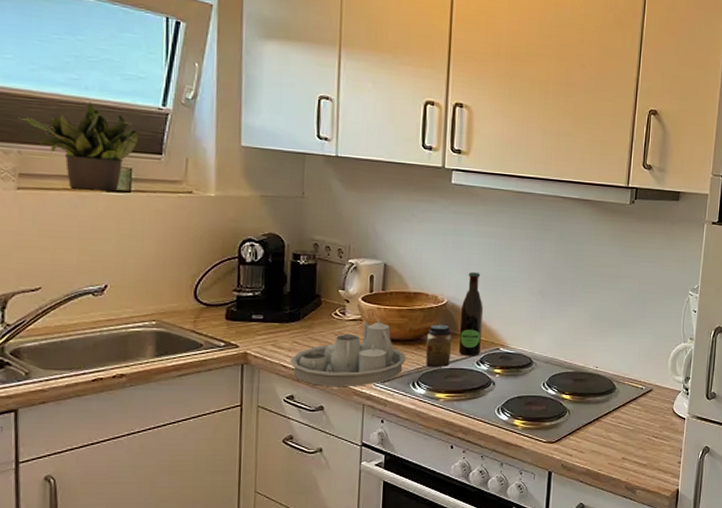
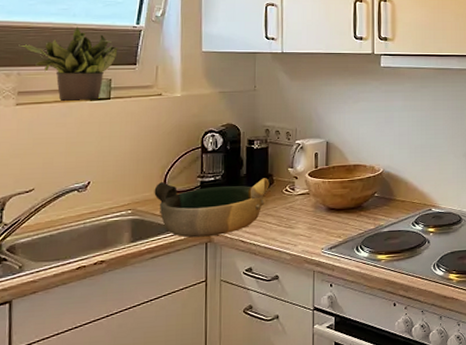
cooking pot: none [182,293,317,358] -> present [154,178,270,238]
tea set: present [289,318,406,387] -> none [247,190,350,257]
jar: present [425,324,452,367] -> none [366,191,389,231]
bottle: present [458,271,484,356] -> none [395,141,416,219]

